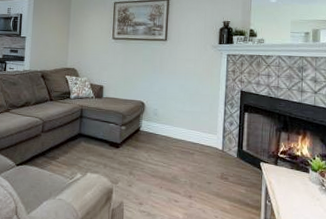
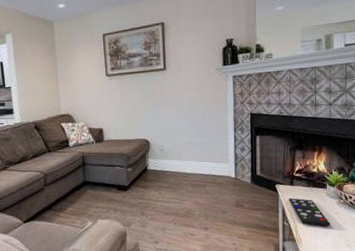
remote control: none [272,178,312,212] -> present [289,198,330,227]

